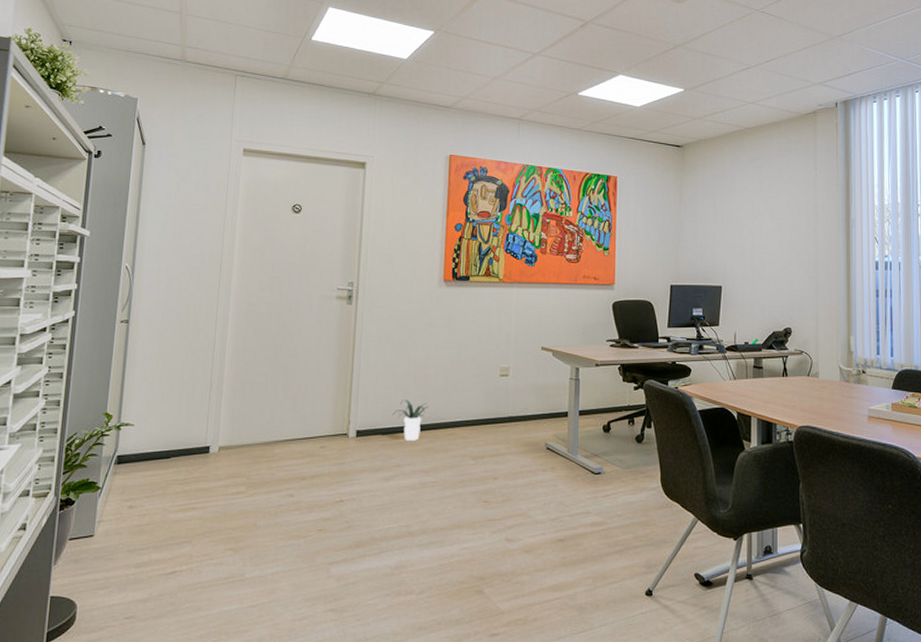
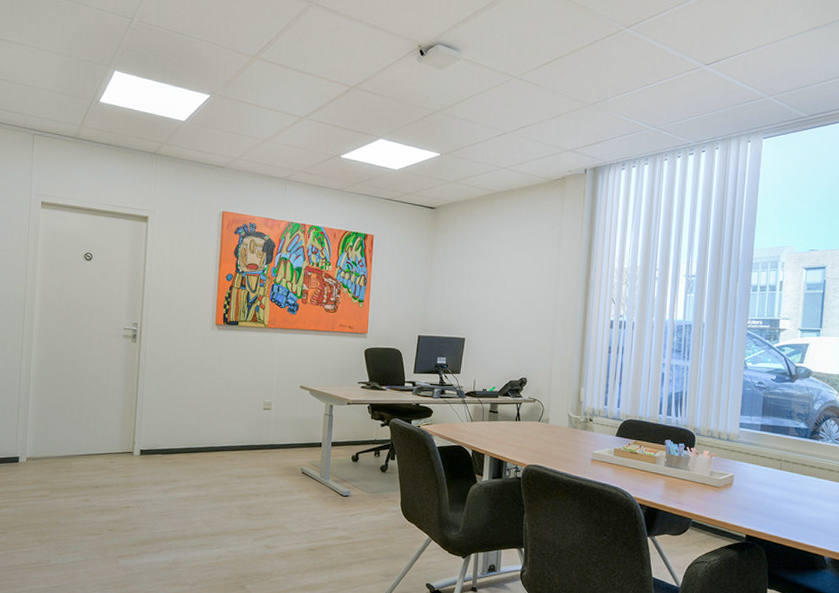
potted plant: present [392,399,429,441] -> none [170,426,202,461]

